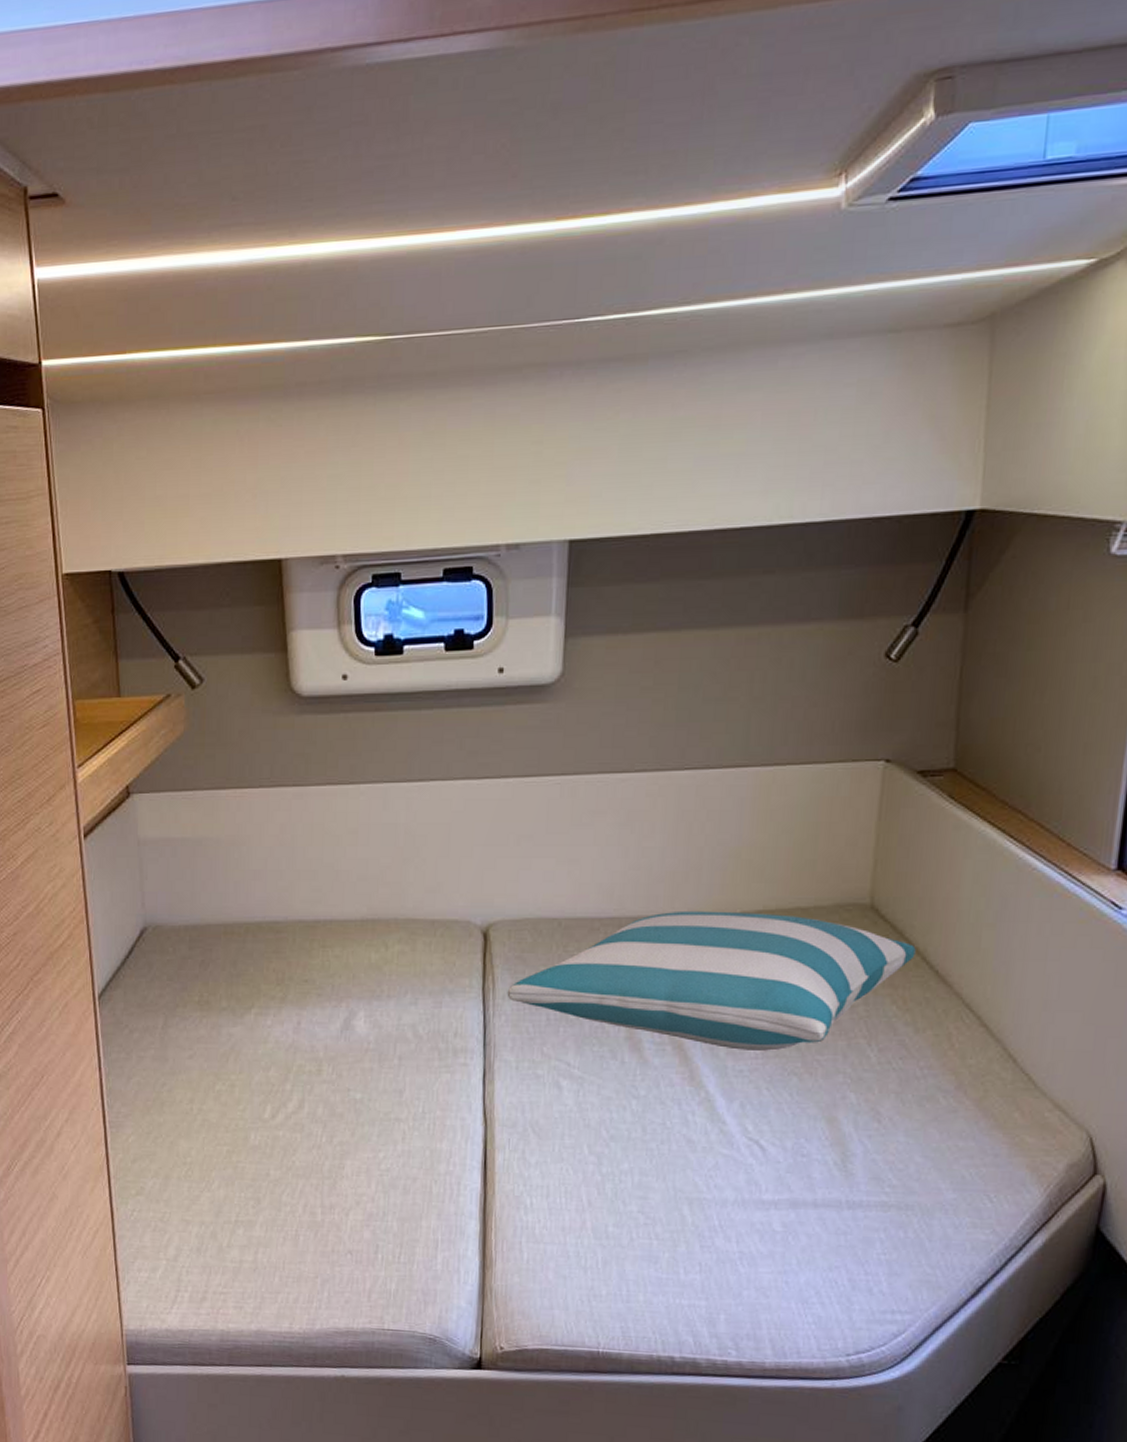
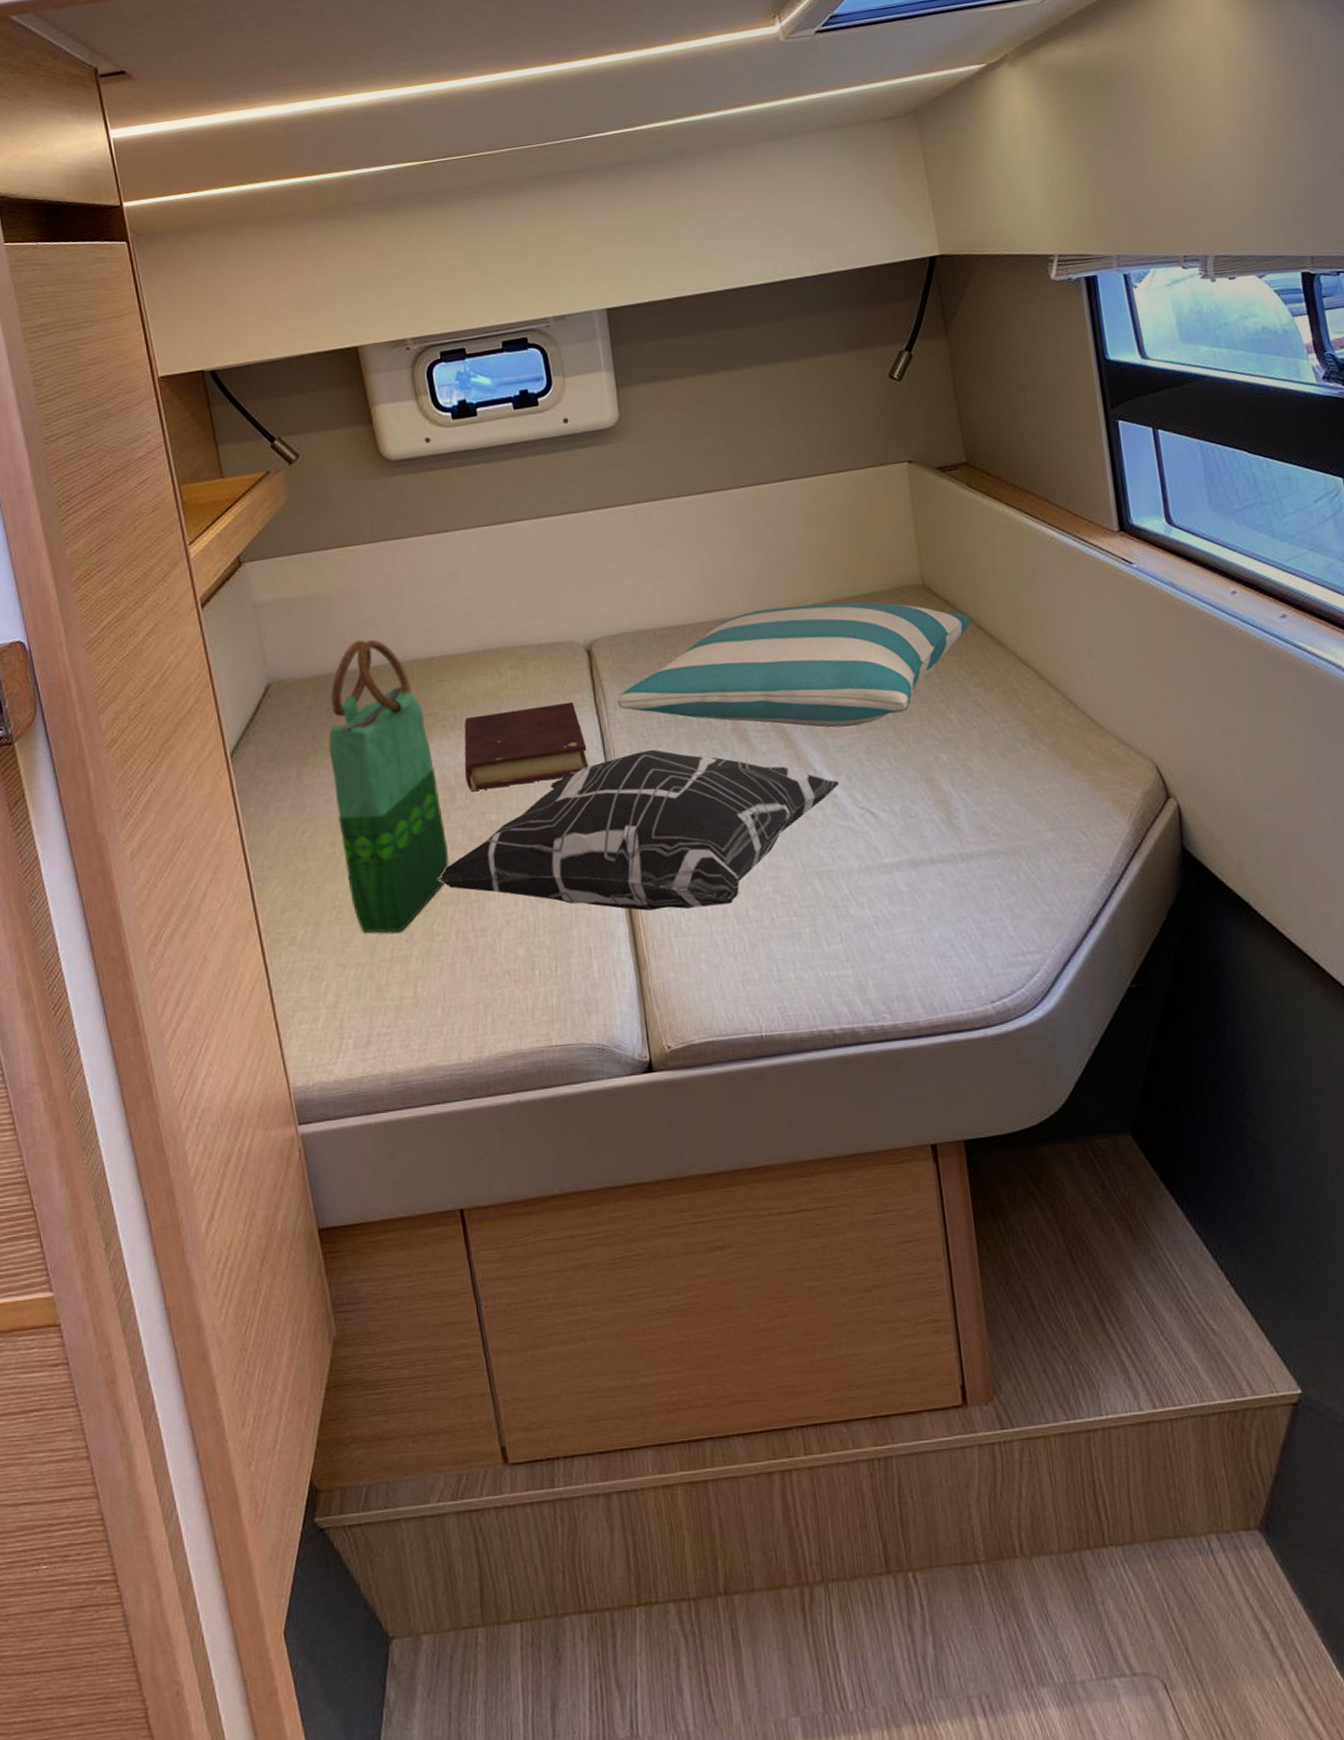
tote bag: none [199,891,308,1197] -> present [328,639,450,933]
decorative pillow: none [293,1047,732,1218] -> present [438,749,840,911]
book: none [335,986,467,1066] -> present [464,701,589,791]

